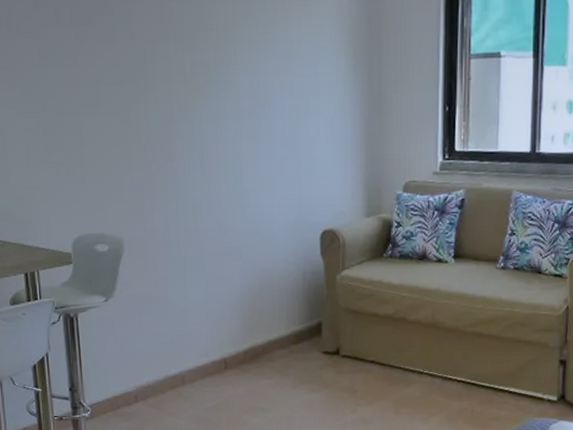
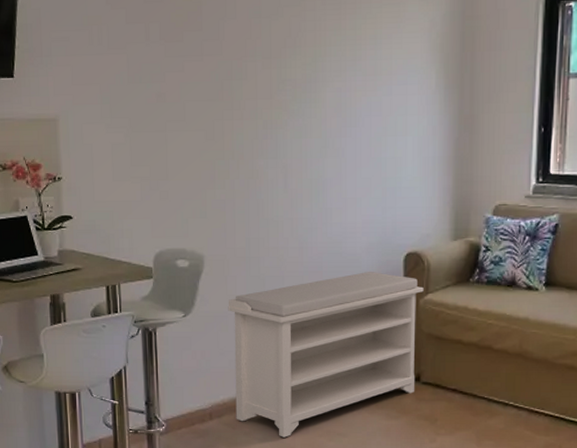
bench: none [149,250,340,416] -> present [228,272,424,438]

